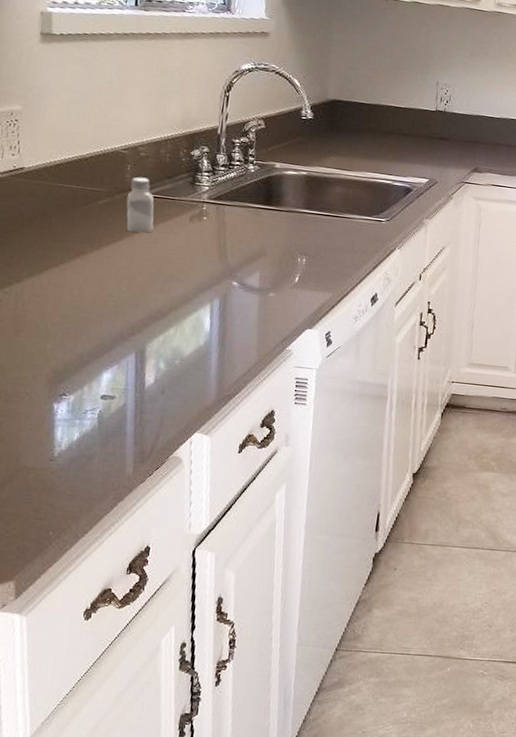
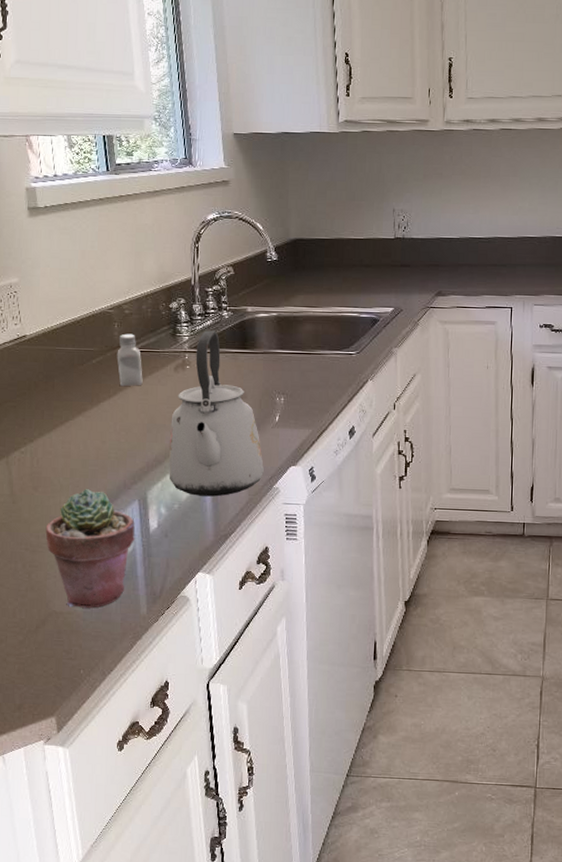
potted succulent: none [23,337,129,465] -> present [45,489,136,608]
kettle: none [172,182,278,355] -> present [169,330,264,497]

